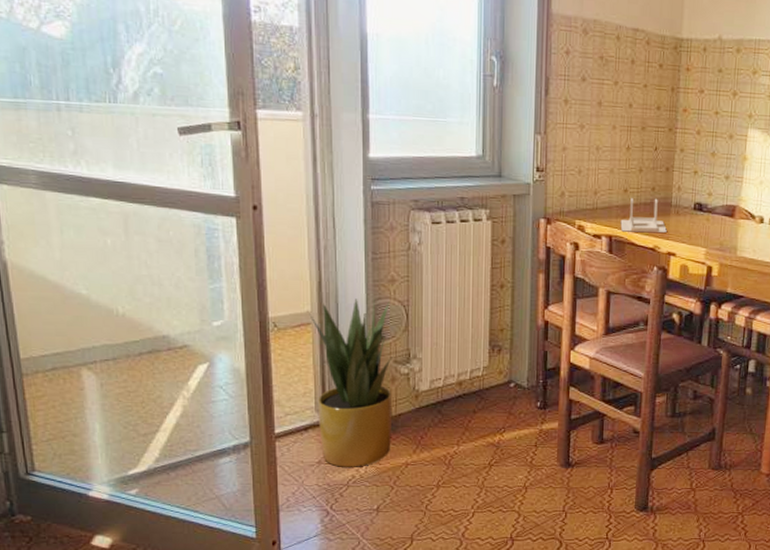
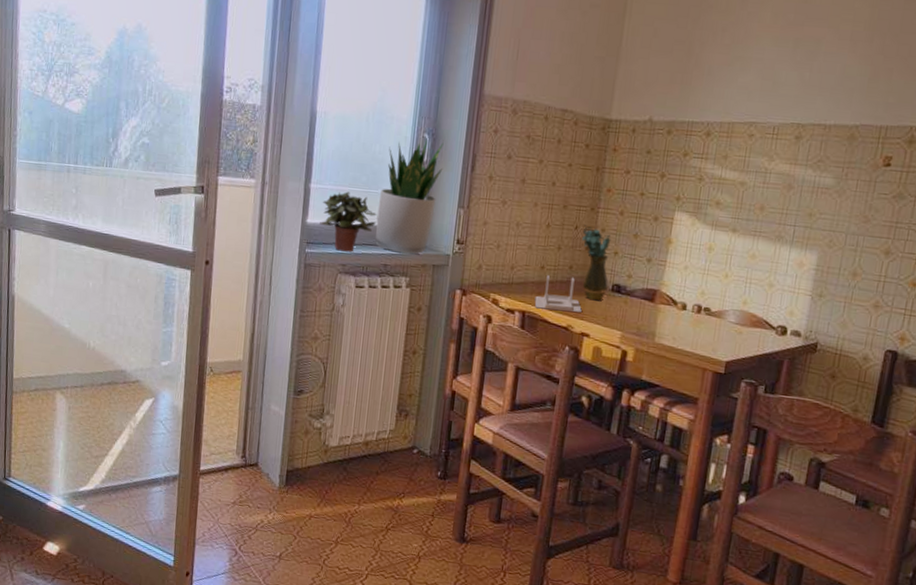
planter: present [309,299,393,467] -> none [237,352,311,513]
potted plant: none [384,121,448,187] -> present [320,191,377,252]
planter: none [447,62,515,185] -> present [375,139,444,255]
vase: none [663,146,690,220] -> present [582,225,611,301]

